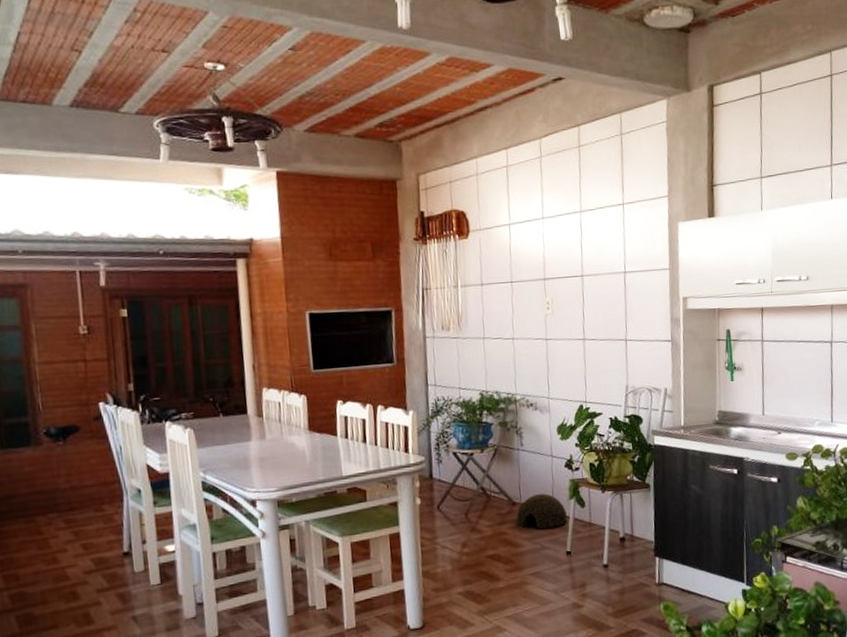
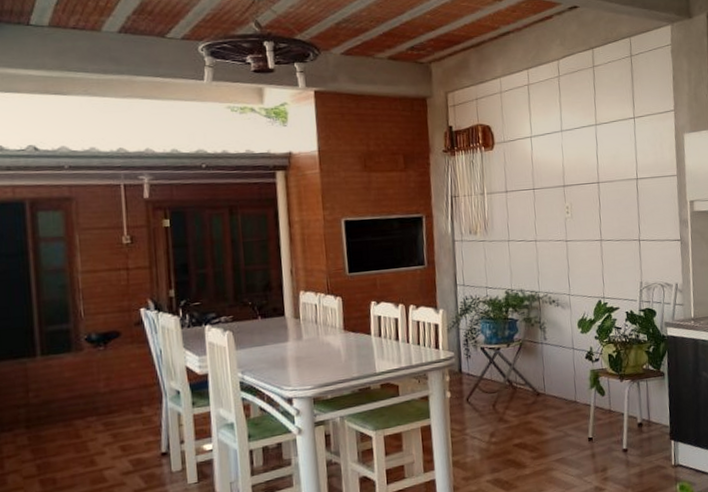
woven basket: present [516,493,567,530] -> none [541,383,589,418]

